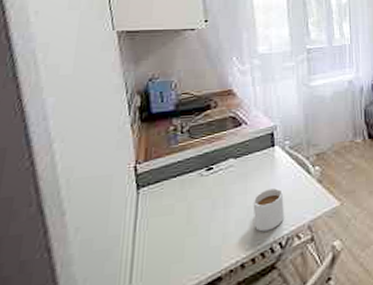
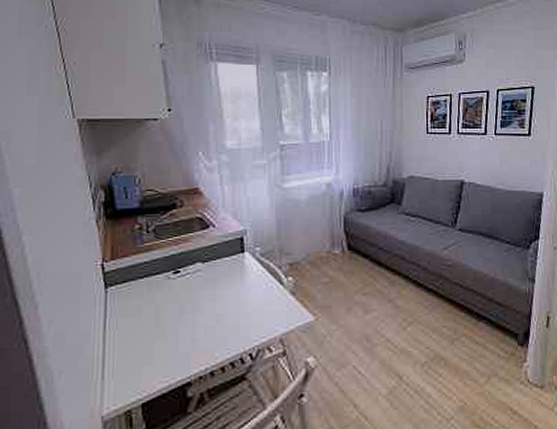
mug: present [253,187,285,232] -> none [222,296,256,341]

